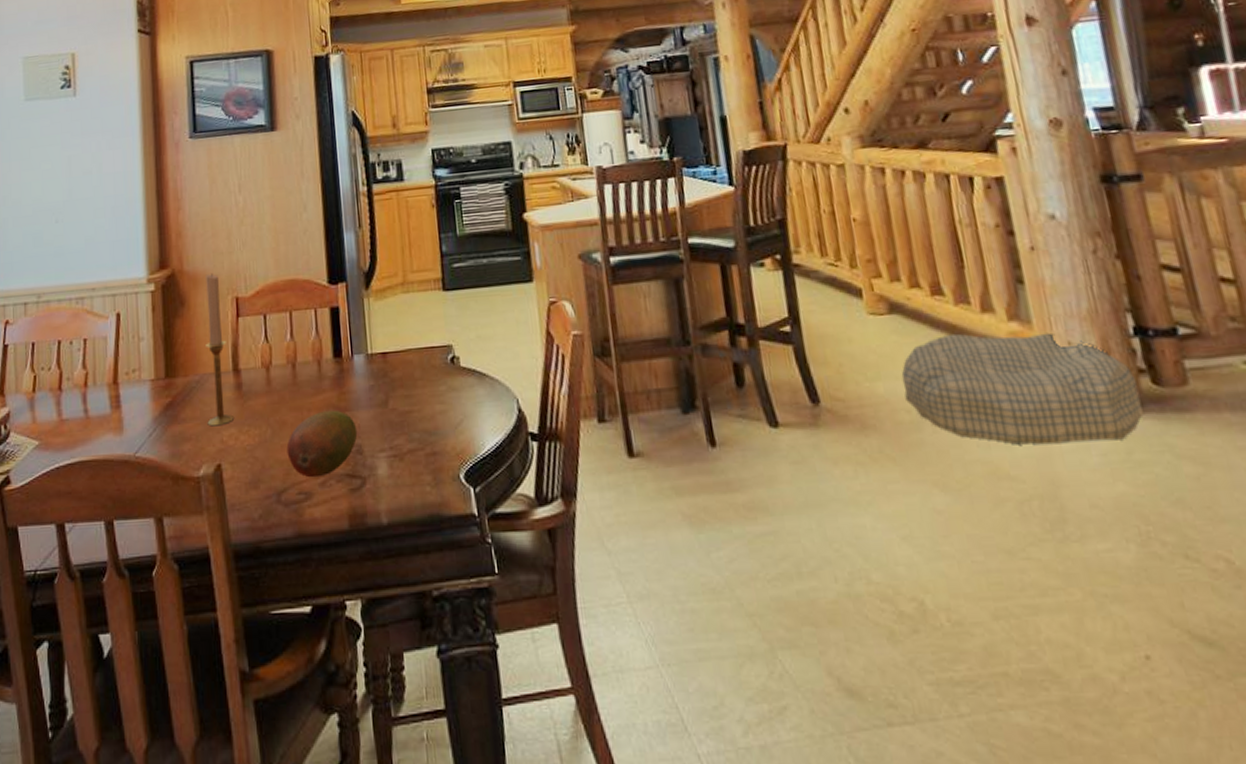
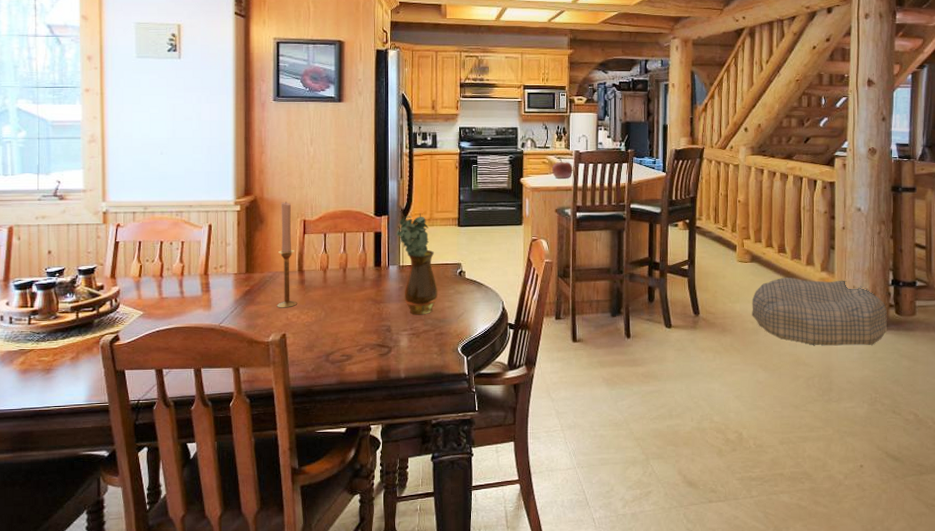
fruit: present [286,409,358,478] -> none [335,301,388,346]
vase: none [359,275,425,427] -> present [396,213,438,315]
fruit: none [566,180,597,210] -> present [552,159,573,179]

